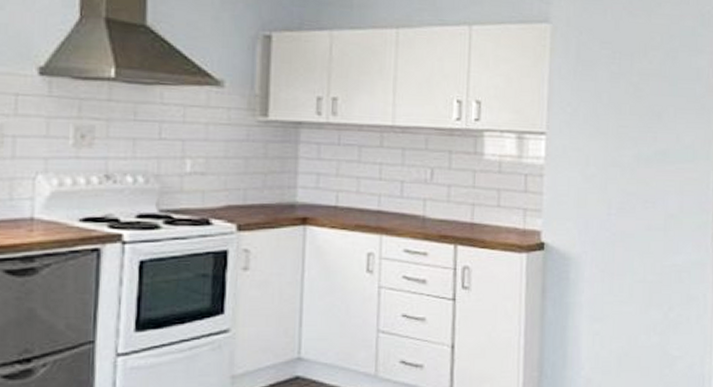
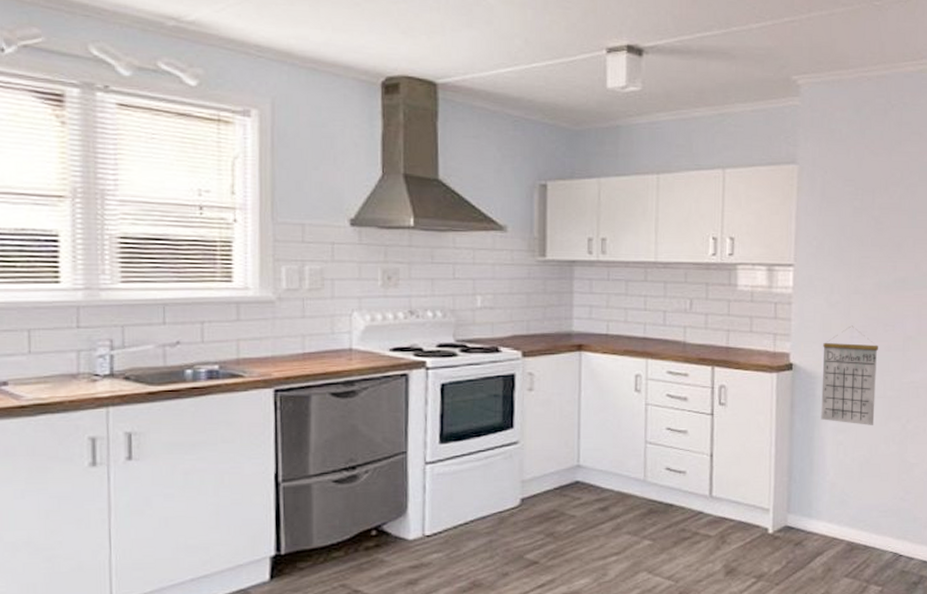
calendar: none [575,201,638,313] -> present [821,325,878,425]

